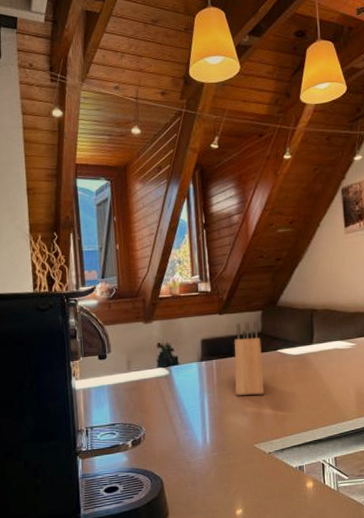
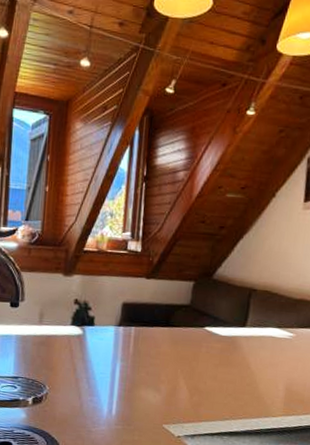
knife block: present [233,321,265,396] -> none [150,291,188,373]

